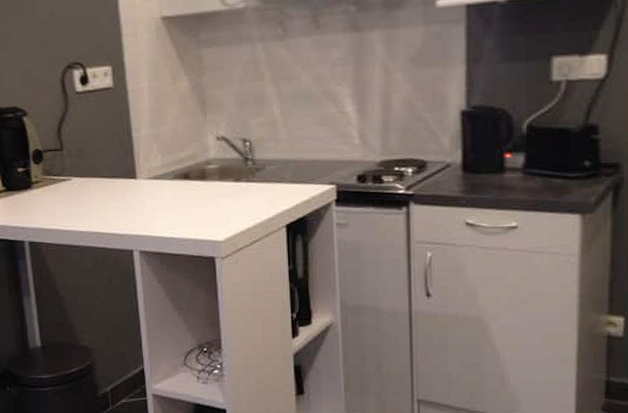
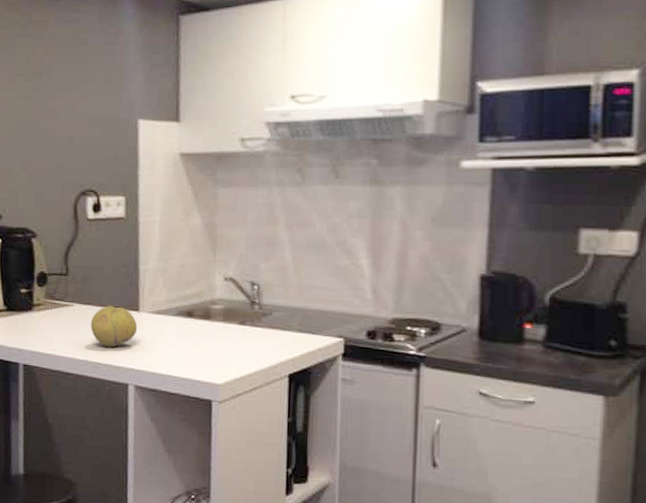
fruit: none [90,176,137,216] -> present [90,306,138,347]

